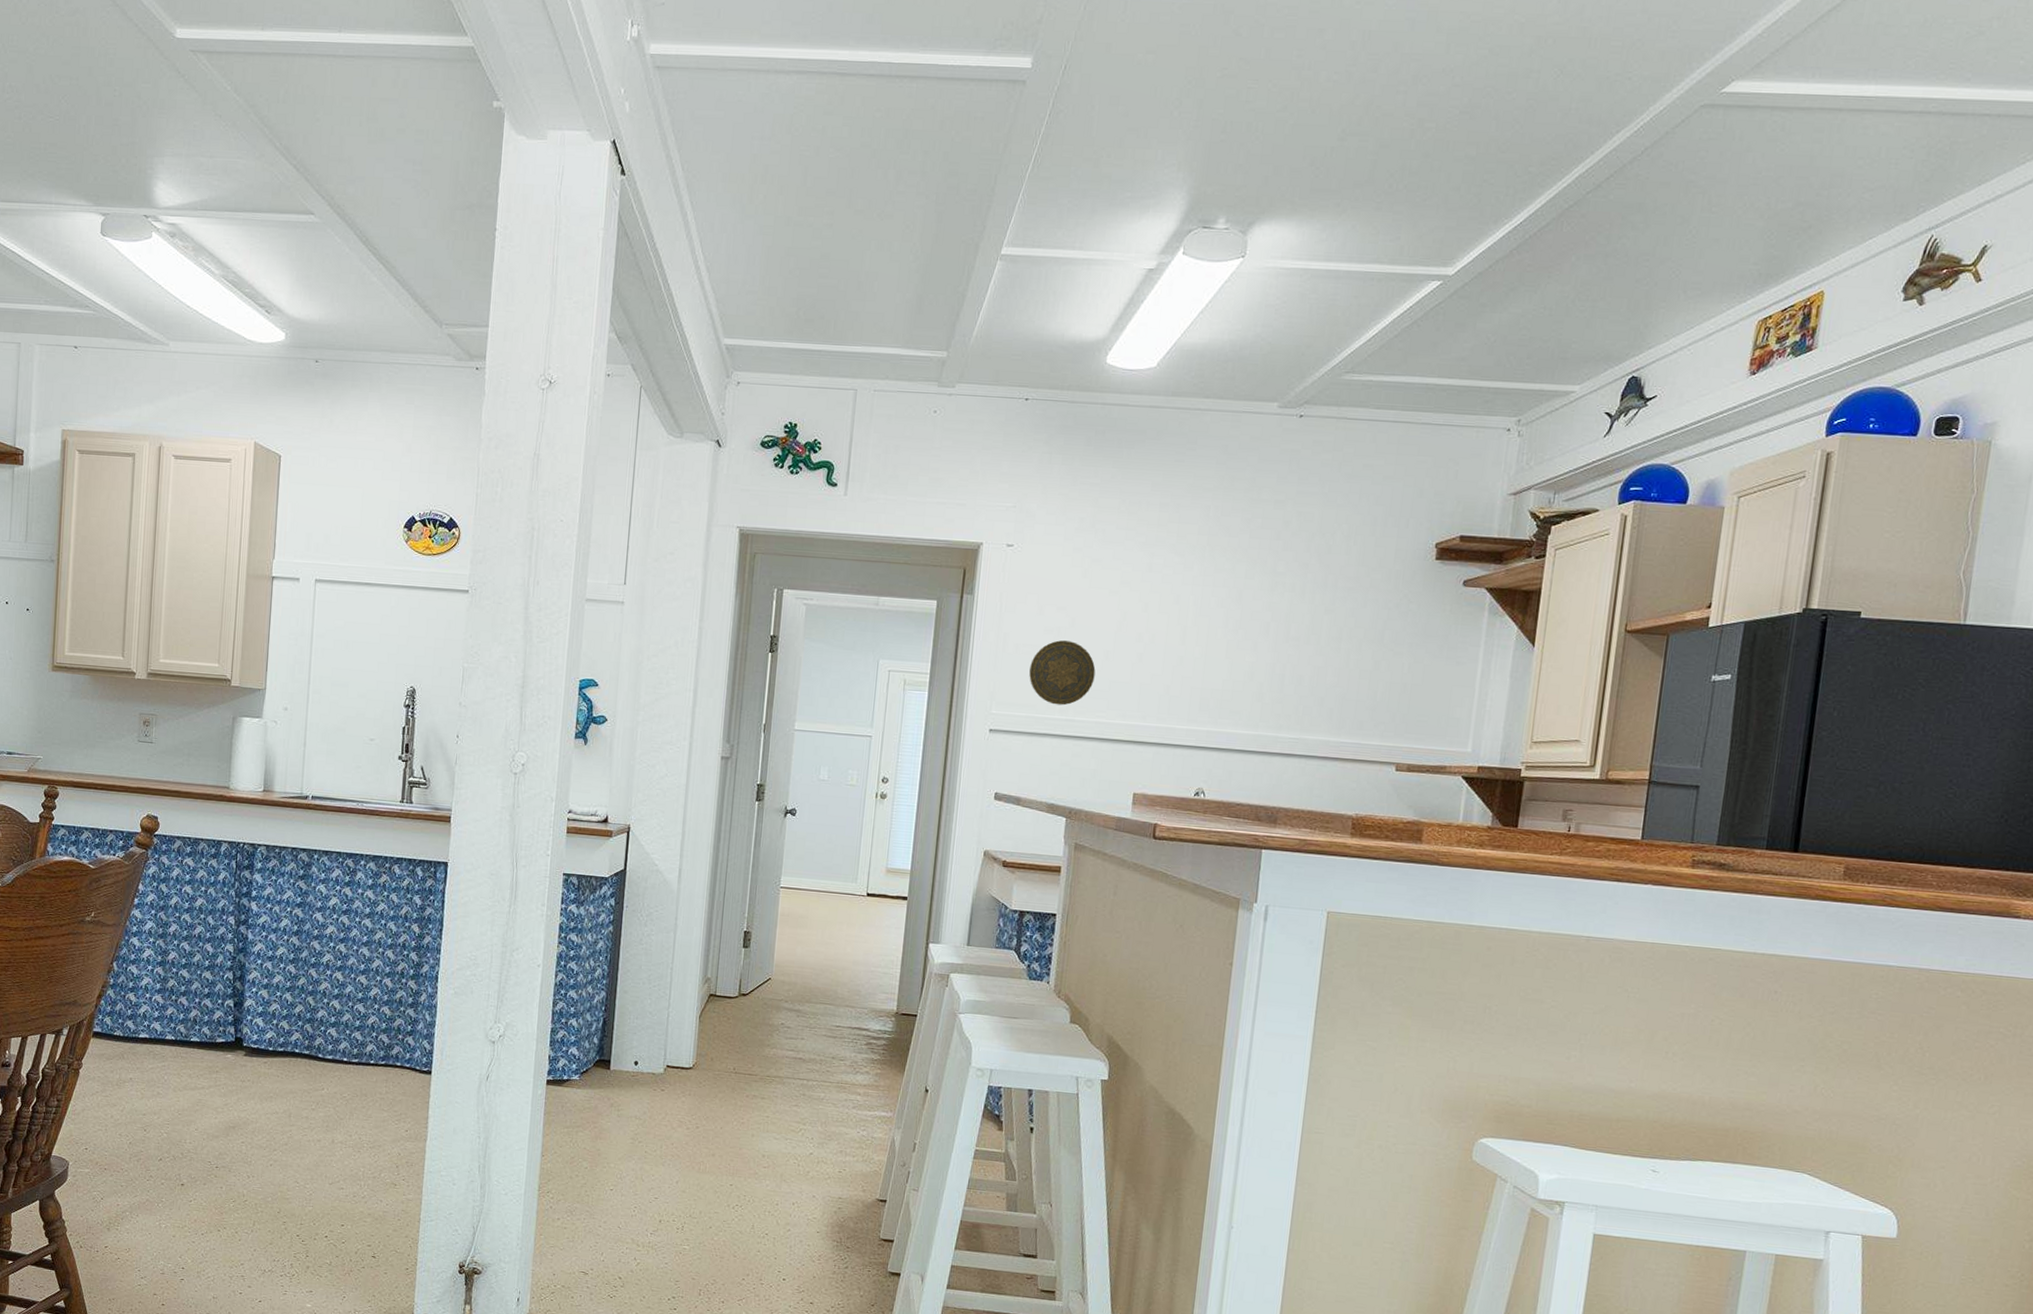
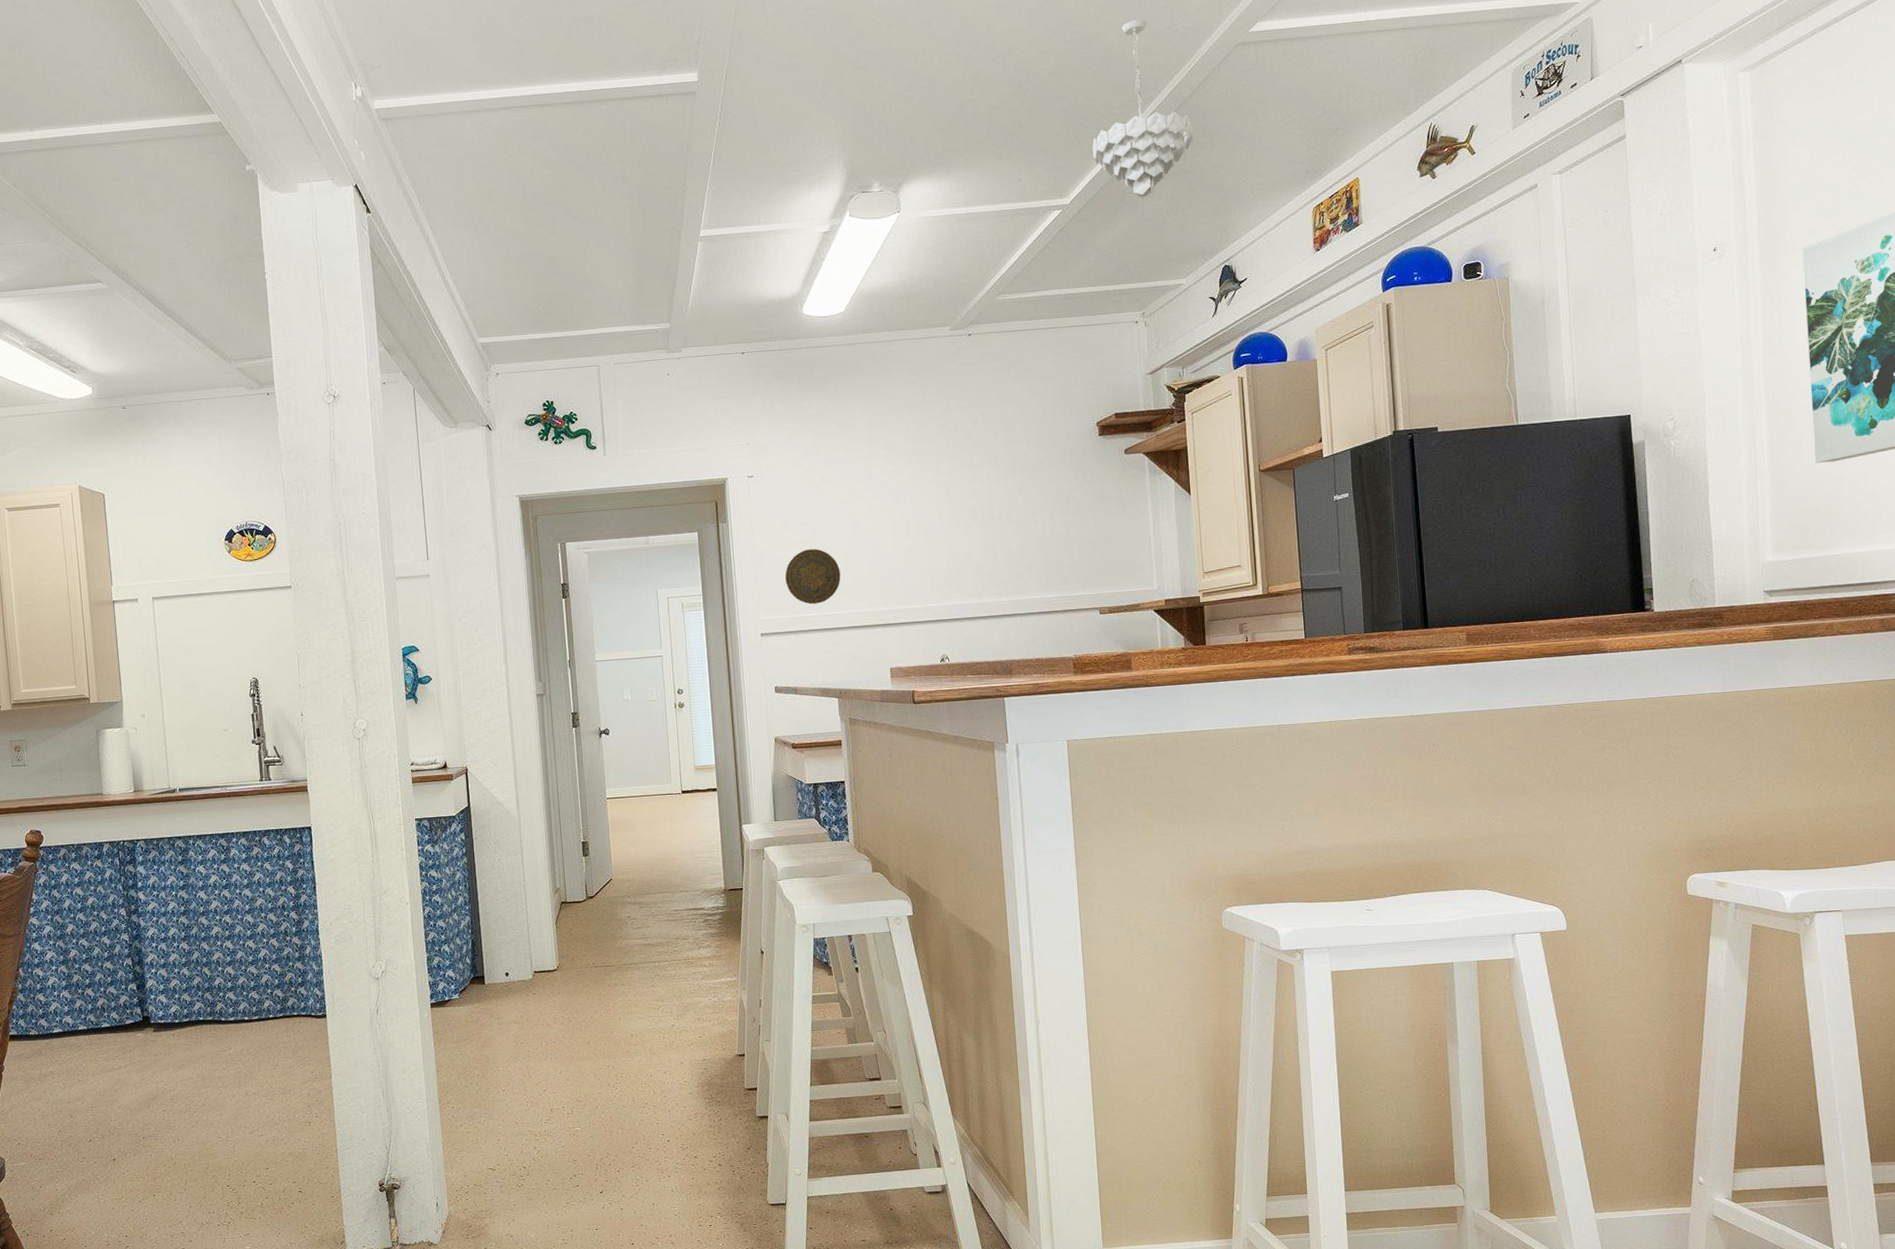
pendant light: none [1493,59,1627,281] -> present [1092,19,1194,199]

